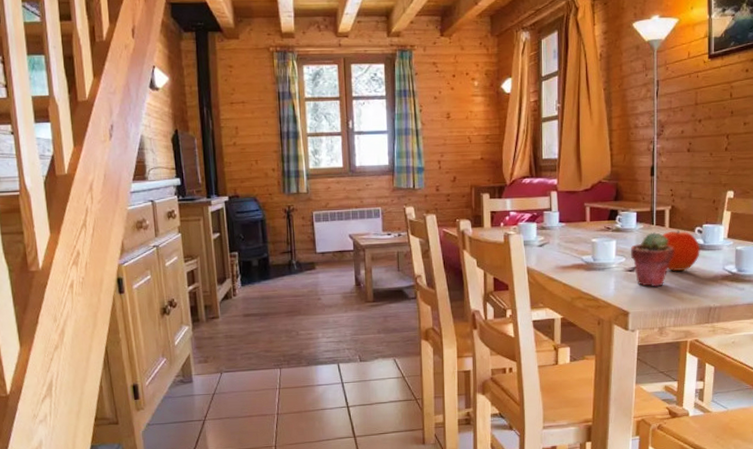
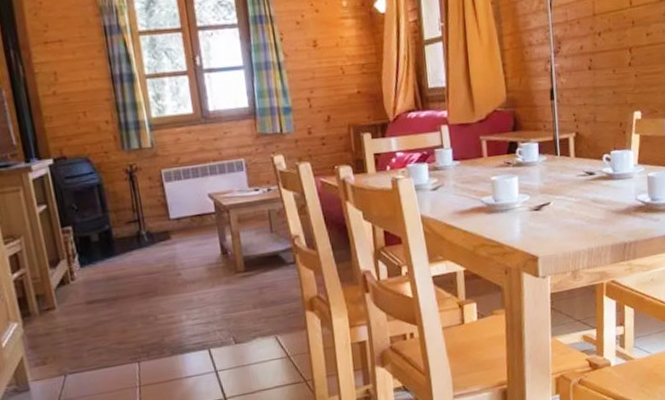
potted succulent: present [630,232,674,287] -> none [534,164,582,226]
fruit: present [662,230,700,272] -> none [567,159,610,207]

